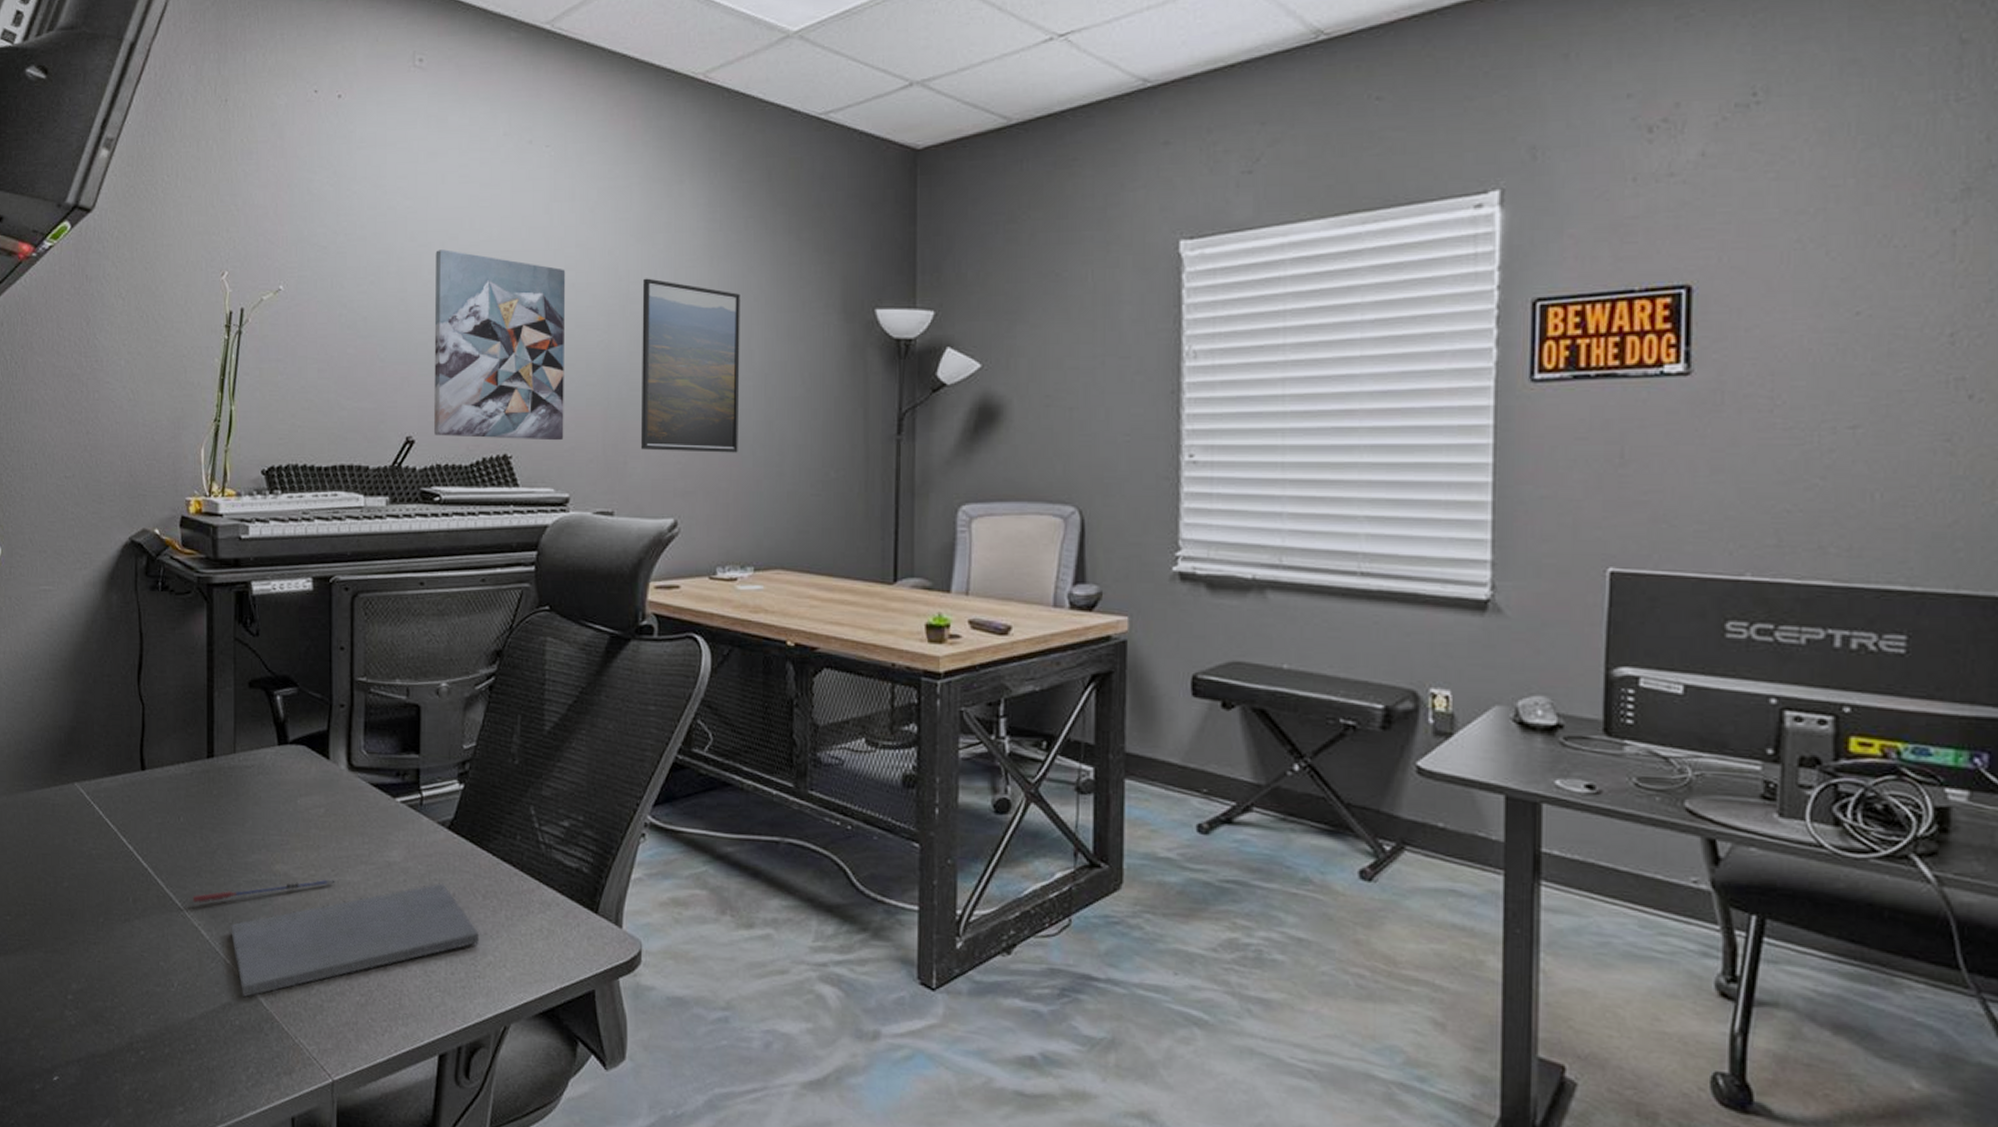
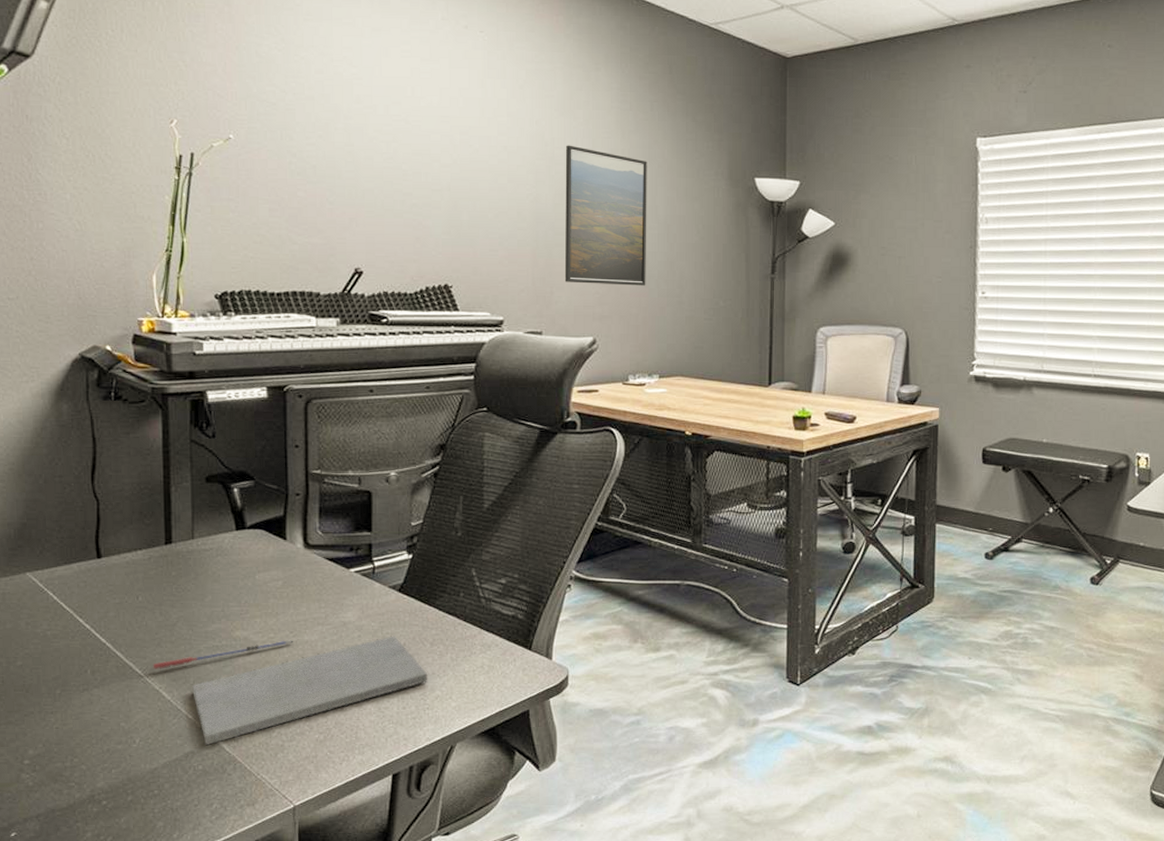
wall art: present [434,249,566,441] -> none [380,112,499,274]

